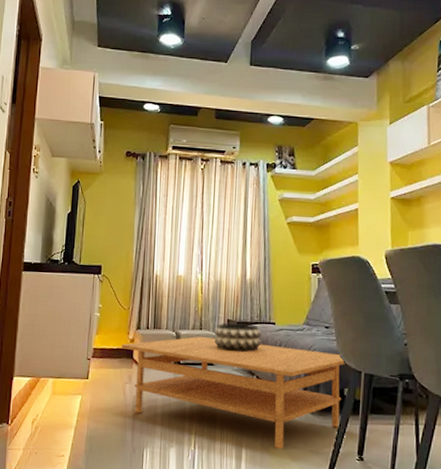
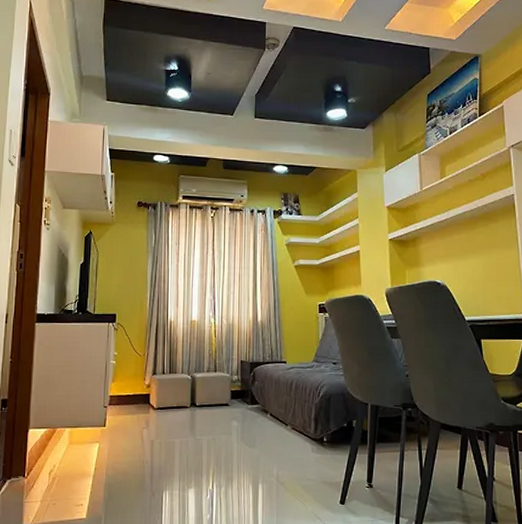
coffee table: present [121,336,348,449] -> none [137,378,355,482]
decorative bowl: present [214,323,262,352] -> none [228,364,274,392]

